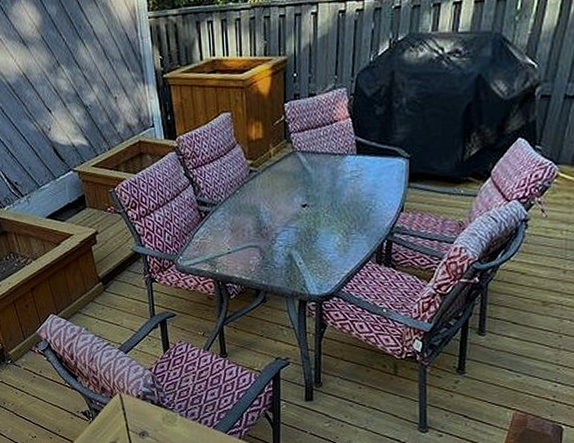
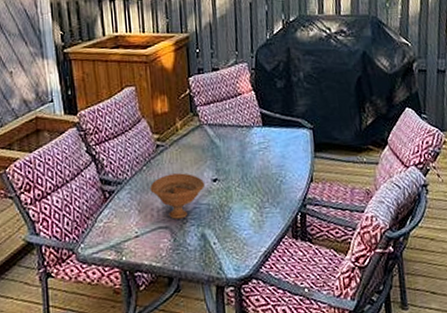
bowl: none [242,197,295,240] -> present [150,173,206,219]

